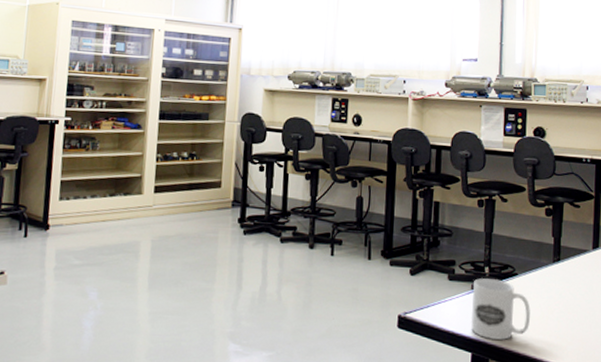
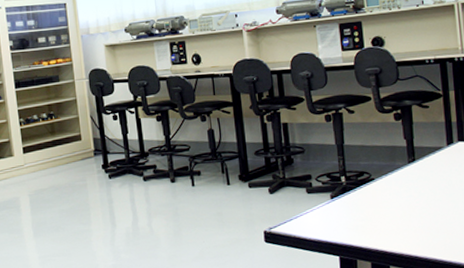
mug: present [470,278,530,340] -> none [331,186,393,242]

